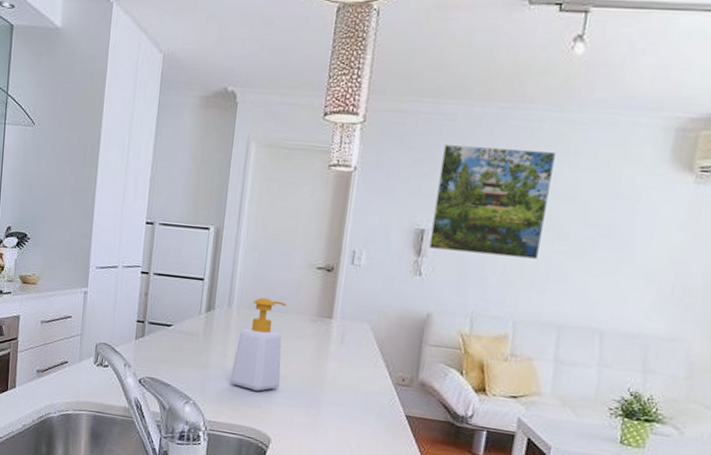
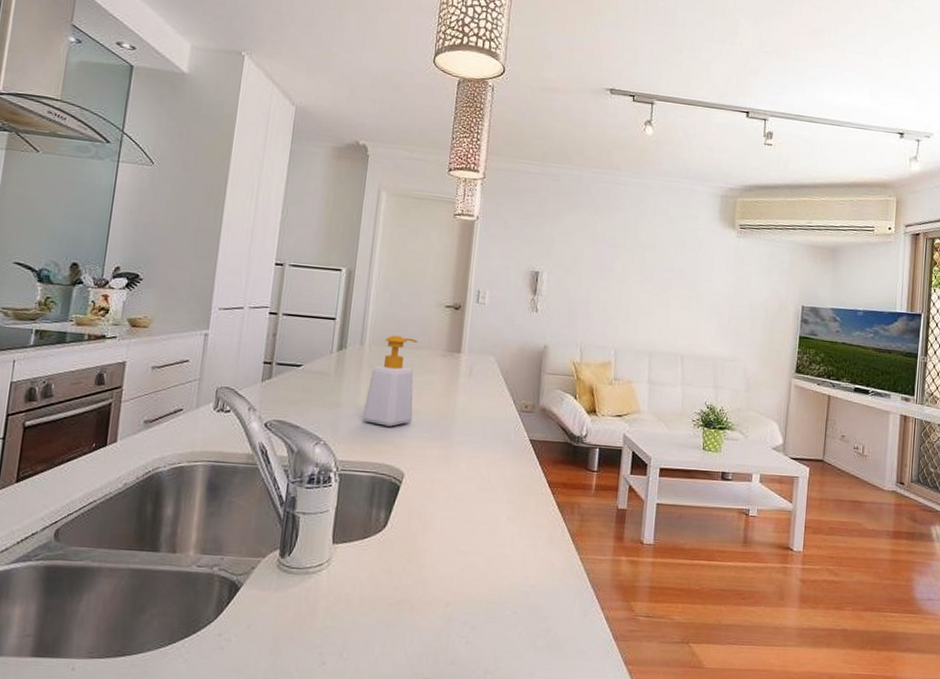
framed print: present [429,145,557,259] -> none [543,201,639,297]

